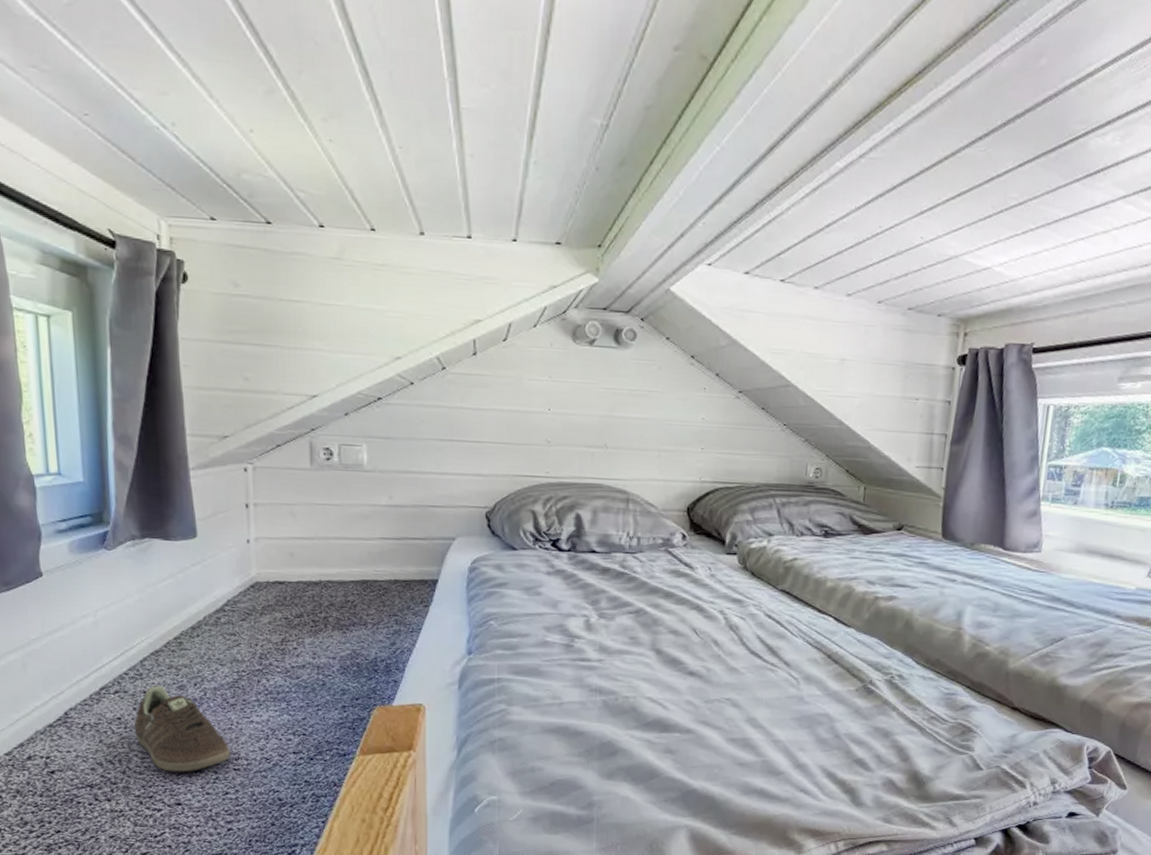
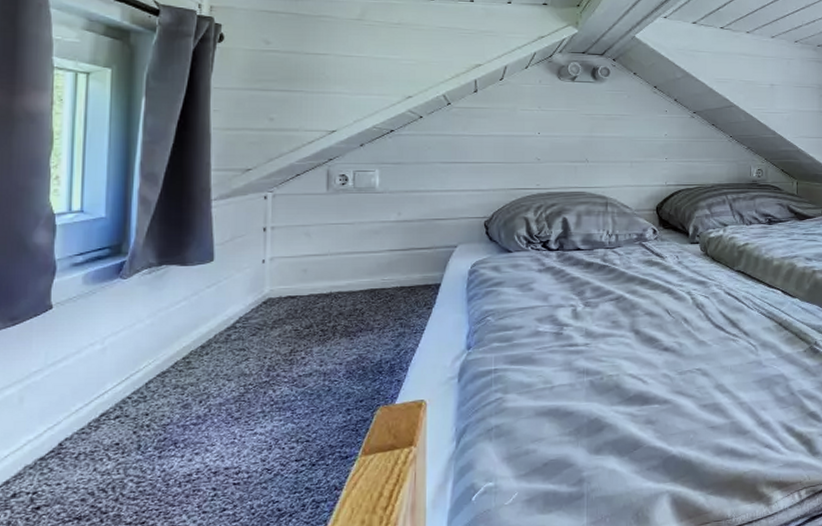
sneaker: present [133,686,231,772] -> none [131,407,231,494]

